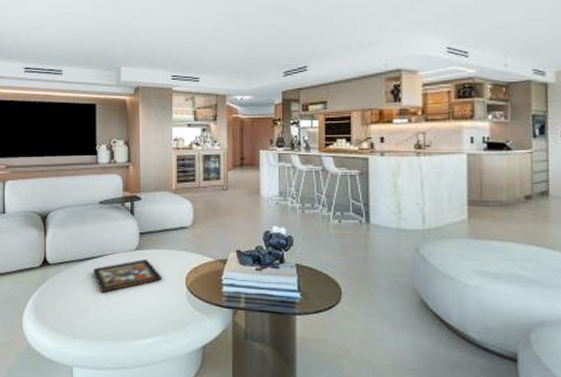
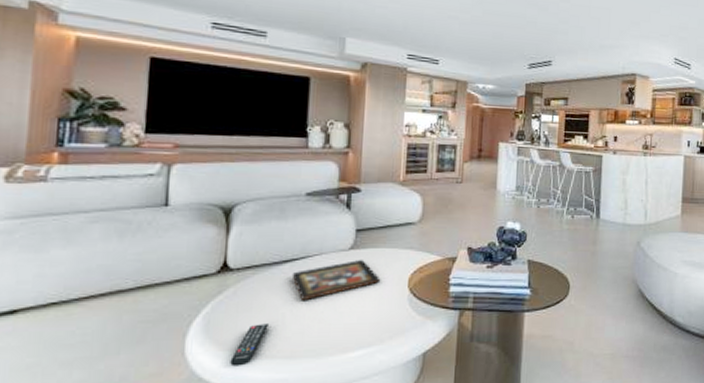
remote control: none [53,309,78,343] -> present [230,323,268,367]

